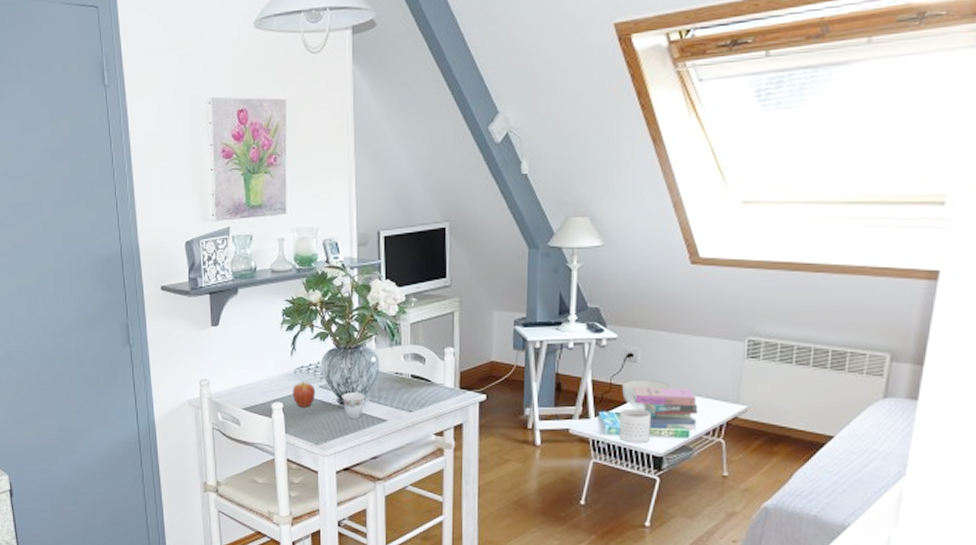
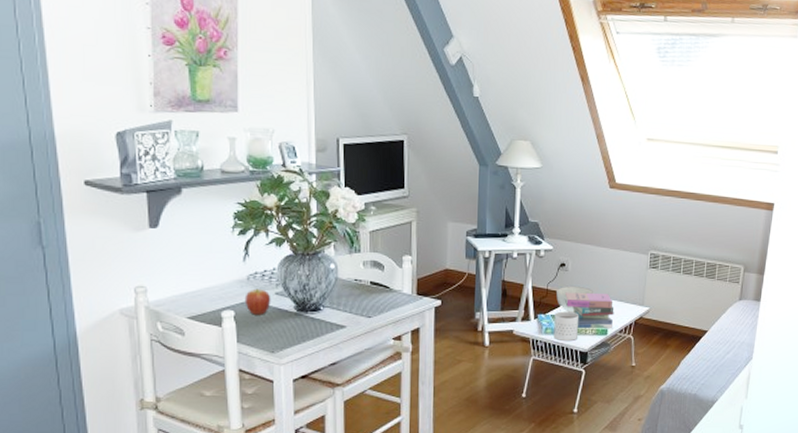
teacup: present [342,392,369,419] -> none [299,299,328,325]

